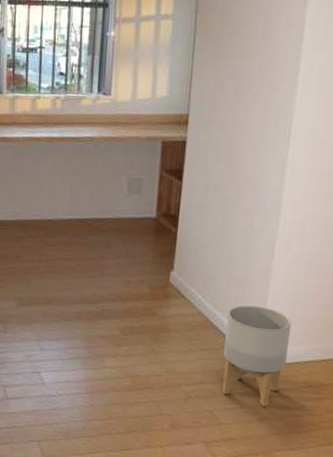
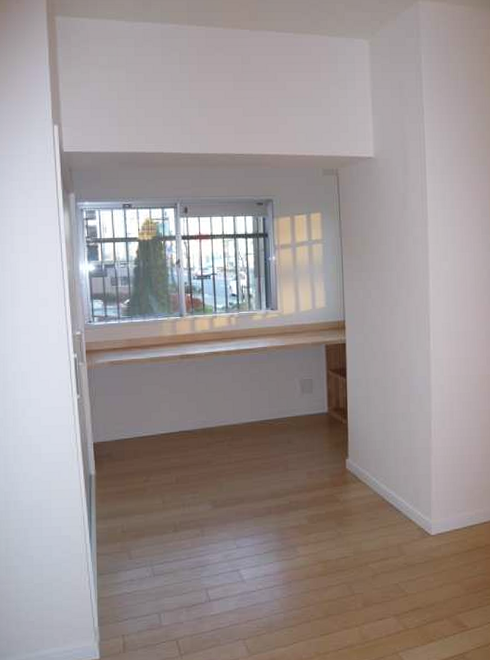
planter: present [222,305,292,407] -> none [400,481,455,573]

